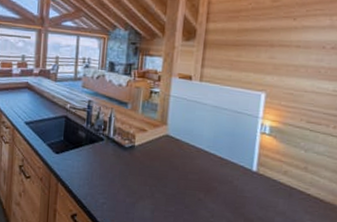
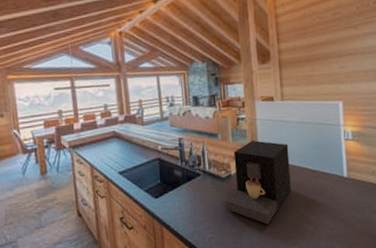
coffee maker: none [123,116,199,202] -> present [225,140,291,225]

